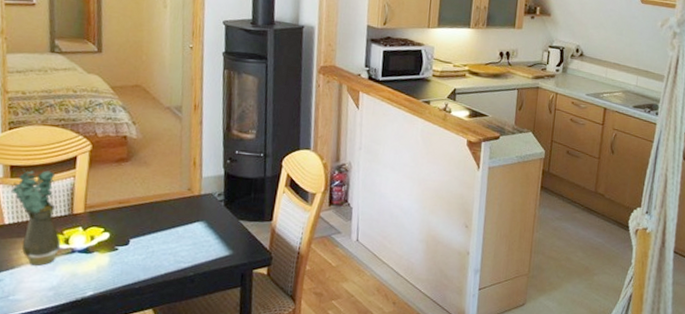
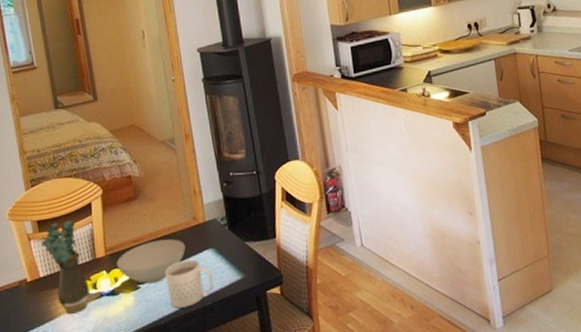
bowl: none [95,205,175,247] -> present [116,239,185,284]
mug: none [148,229,199,275] -> present [165,259,213,308]

